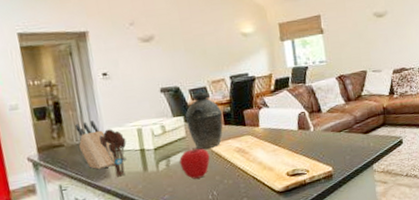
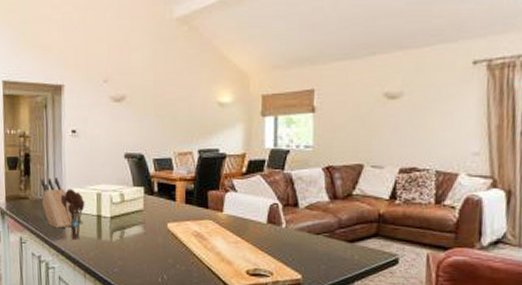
apple: present [179,148,210,179] -> none [134,223,165,257]
kettle: present [184,90,223,149] -> none [145,162,185,227]

